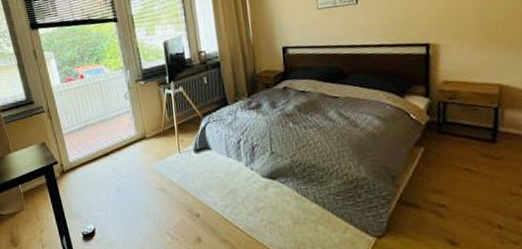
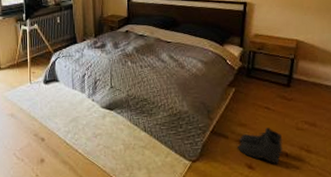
boots: none [433,194,495,239] -> present [238,128,283,164]

